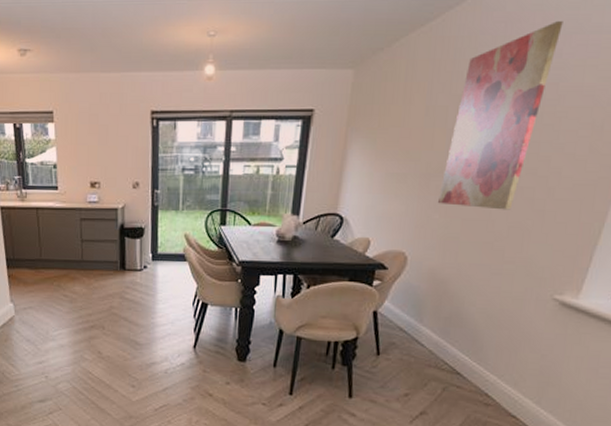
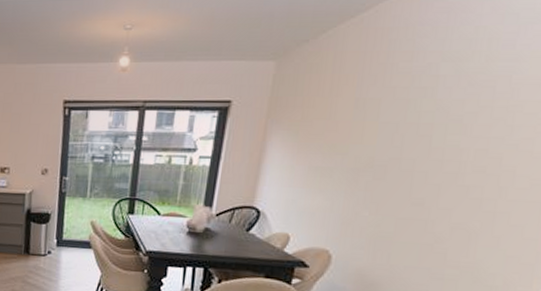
wall art: present [437,21,563,210] -> none [367,11,517,210]

